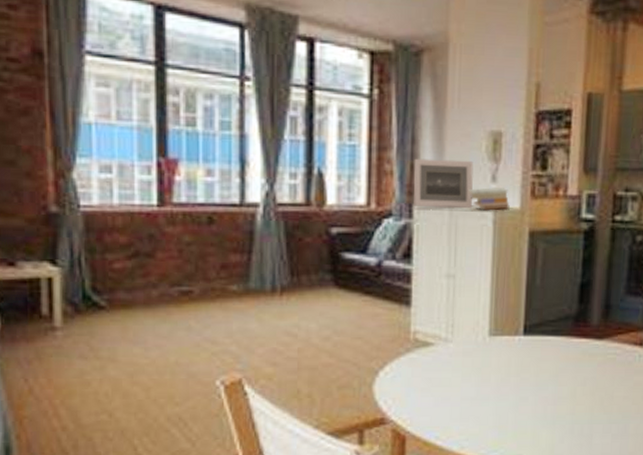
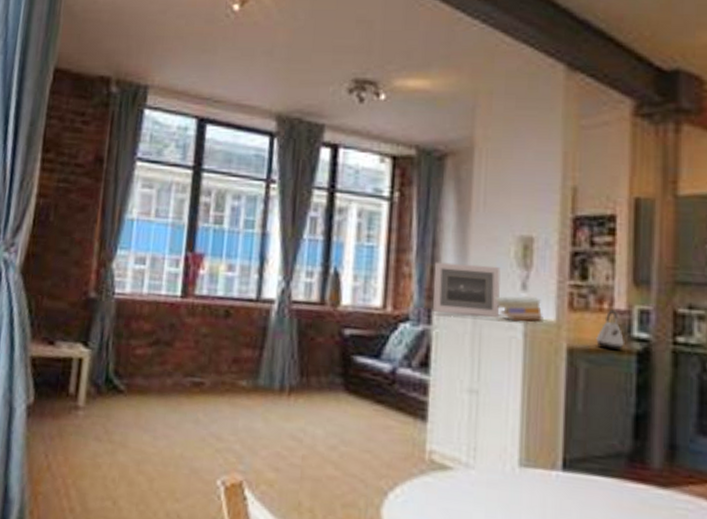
kettle: none [552,195,575,231] -> present [596,309,624,351]

